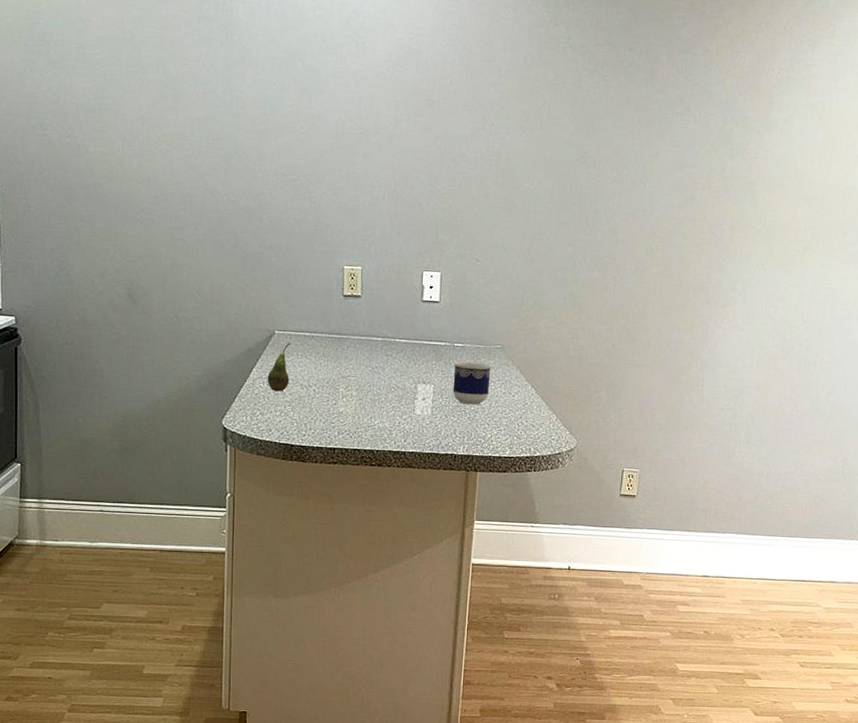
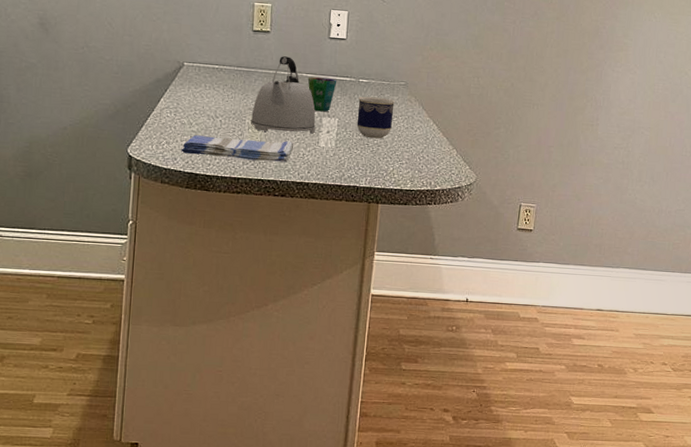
fruit: present [267,342,291,392] -> none [174,74,199,122]
dish towel: none [275,405,389,431] -> present [181,135,293,163]
kettle: none [345,321,411,401] -> present [251,56,316,134]
cup: none [401,342,432,379] -> present [307,77,337,112]

